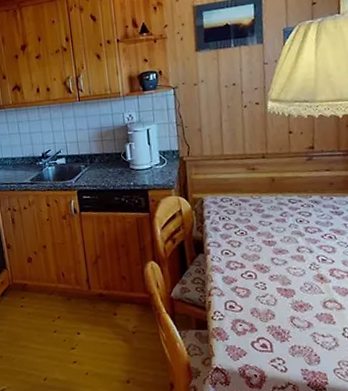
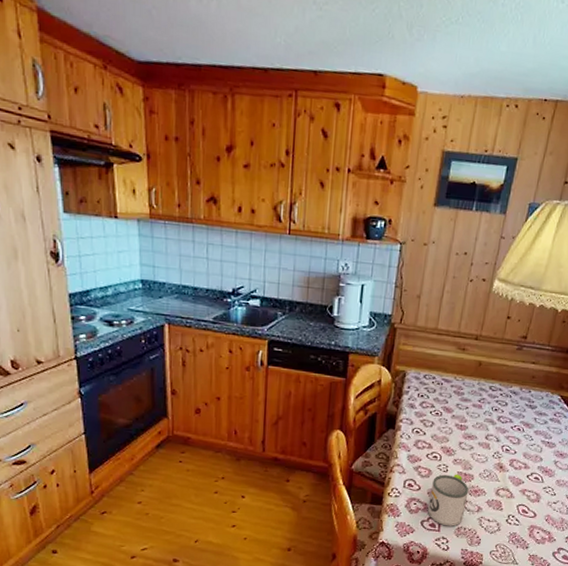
mug: none [253,290,295,346] -> present [428,474,469,526]

